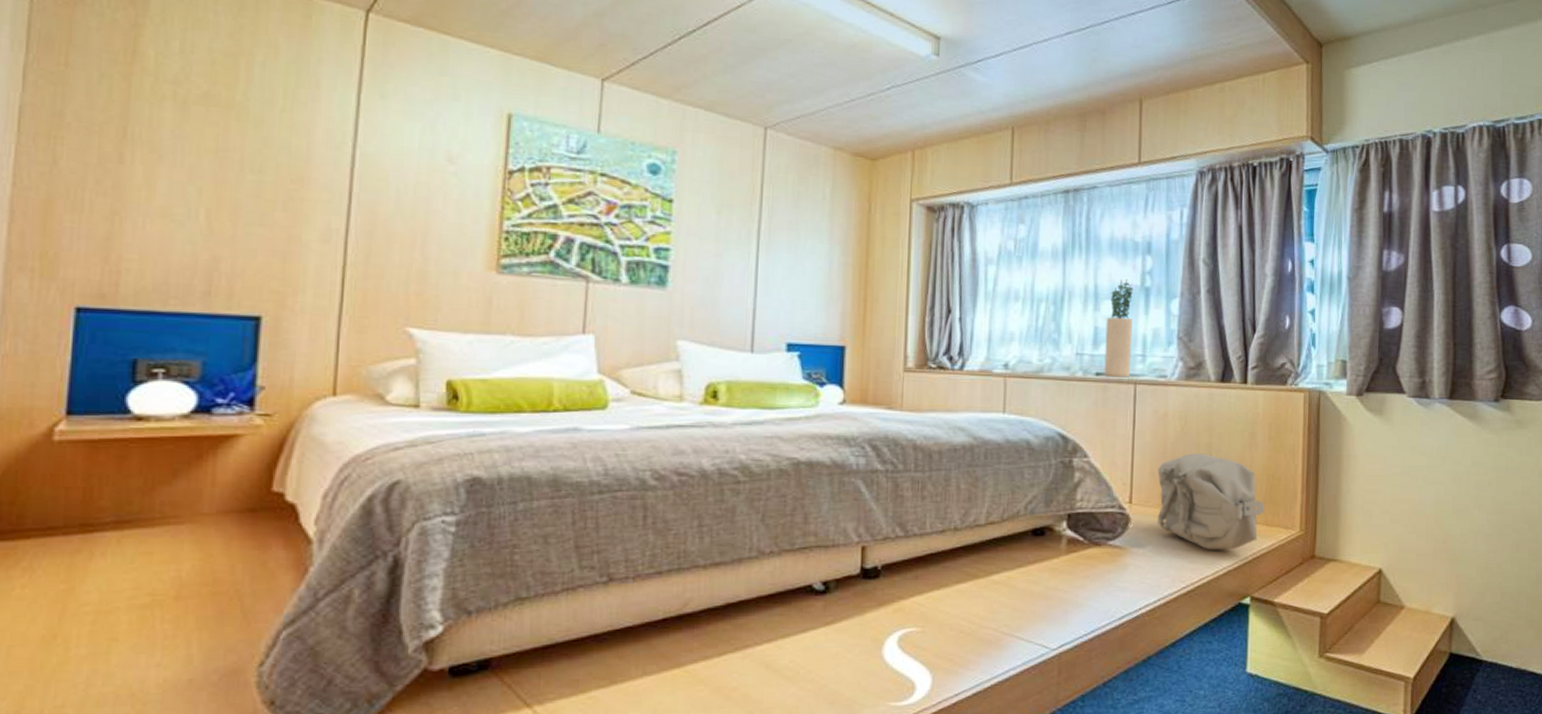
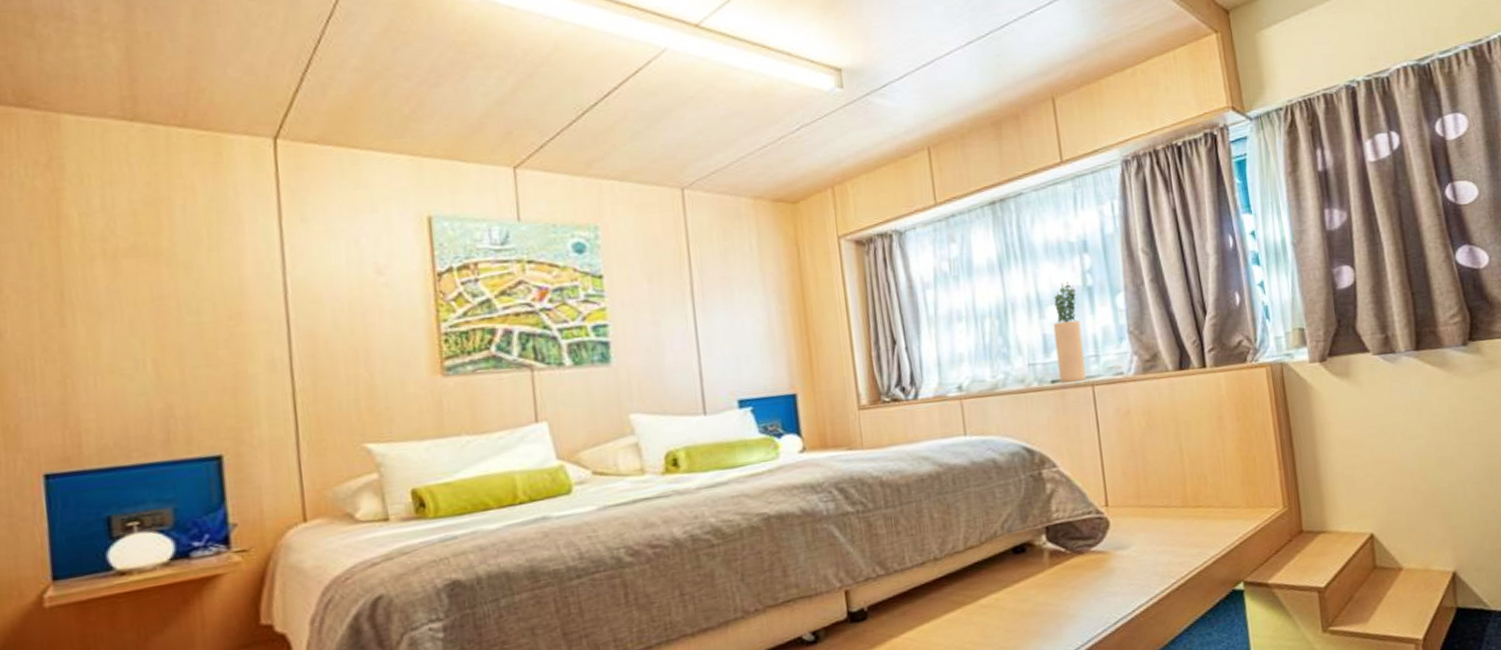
duffel bag: present [1157,453,1265,550] -> none [1129,444,1244,541]

